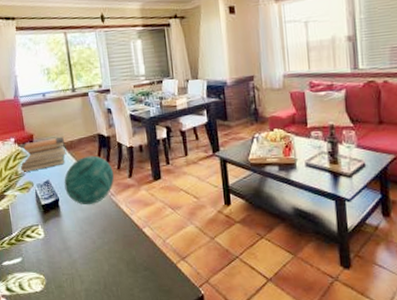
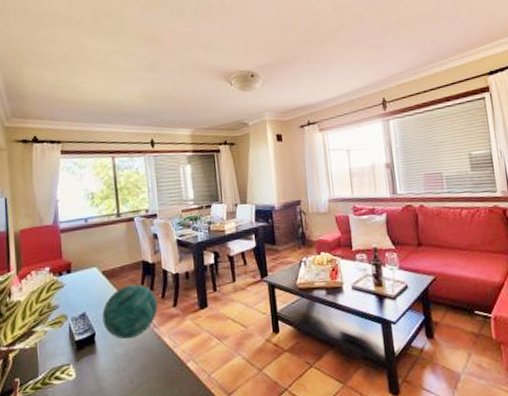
book stack: present [16,136,67,173] -> none [51,264,107,306]

